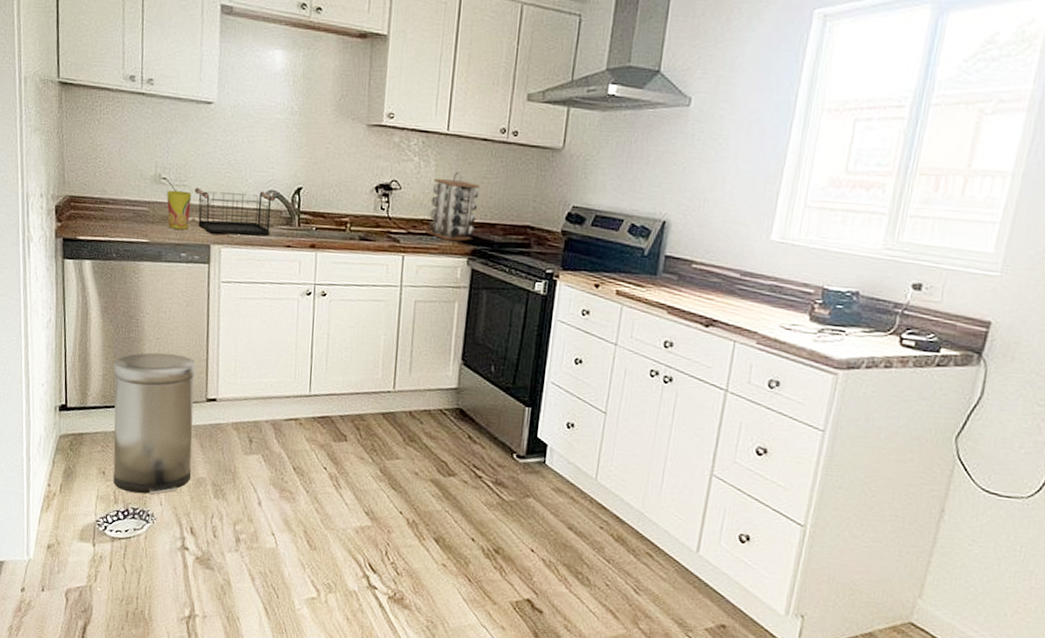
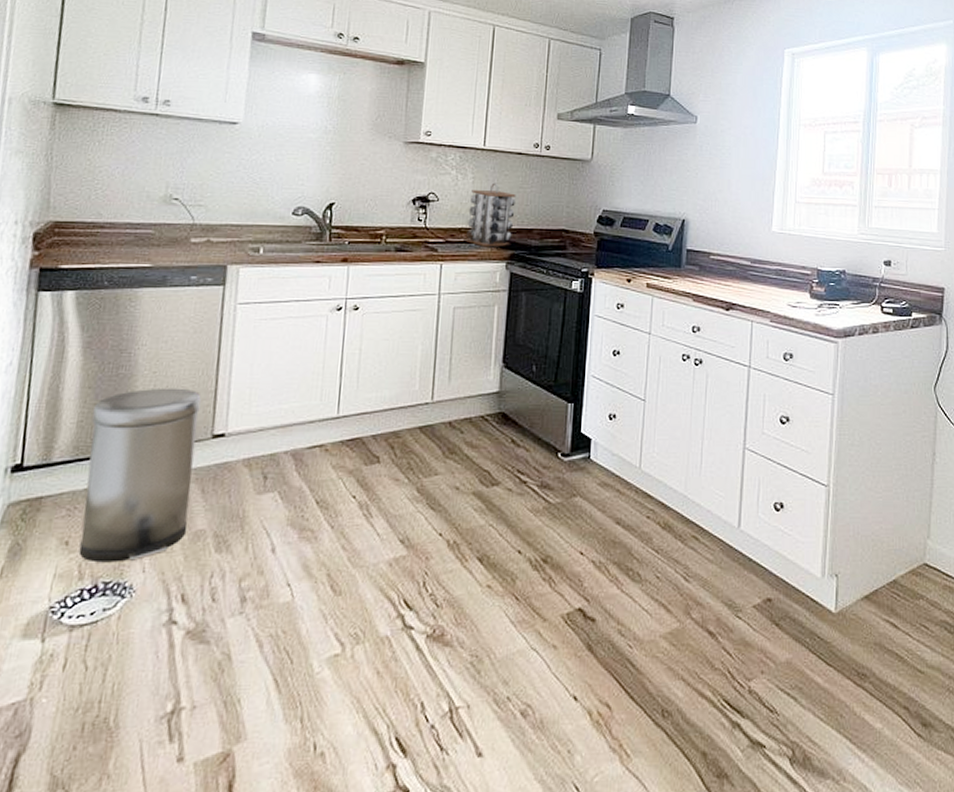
cup: present [166,190,192,230] -> none [176,210,208,251]
dish rack: present [194,187,276,236] -> none [211,207,306,255]

